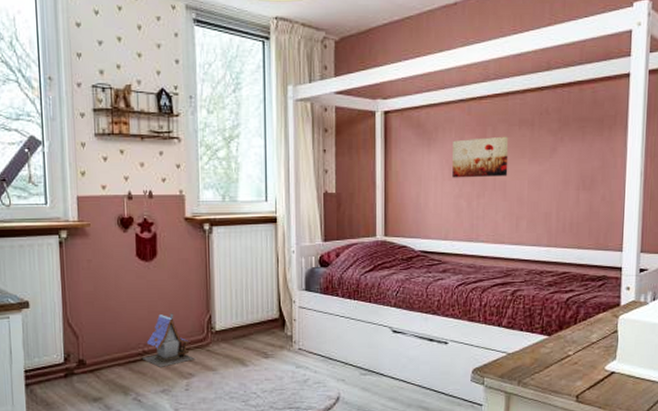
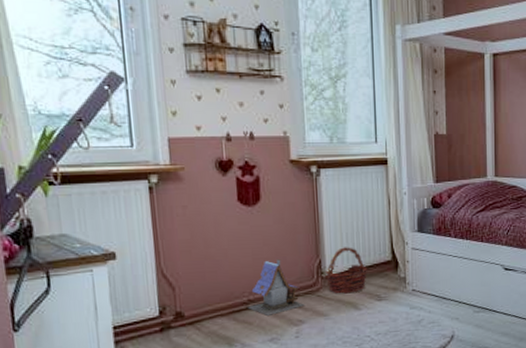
basket: none [214,303,255,350] -> present [324,247,367,294]

